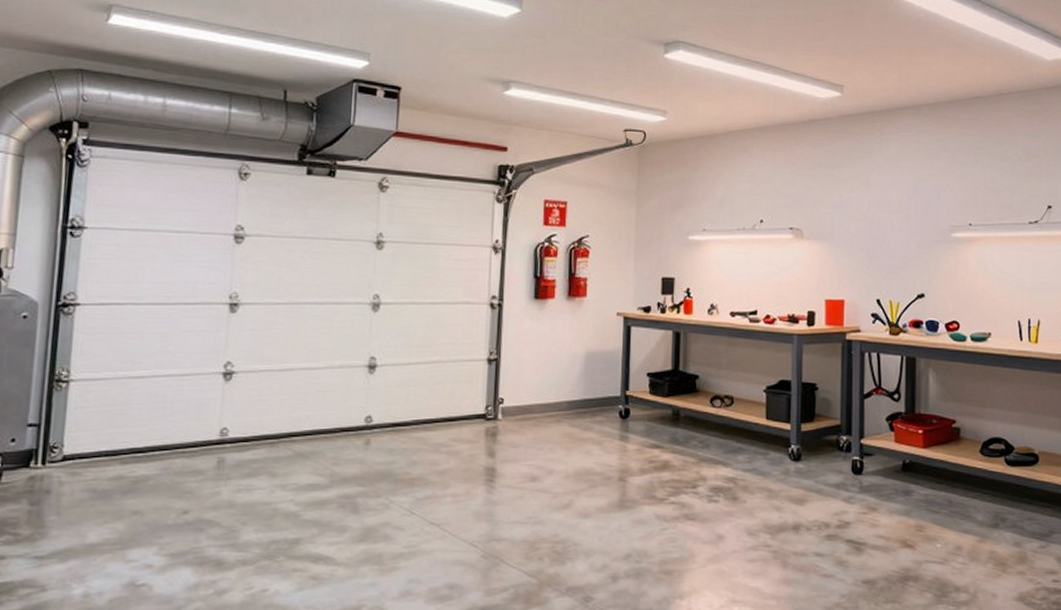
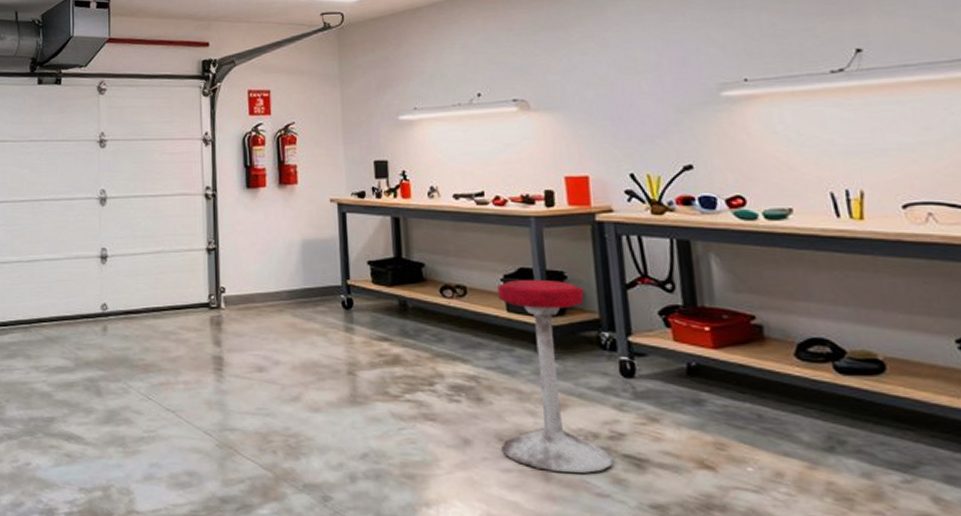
stool: none [750,390,839,559] -> present [498,279,614,473]

